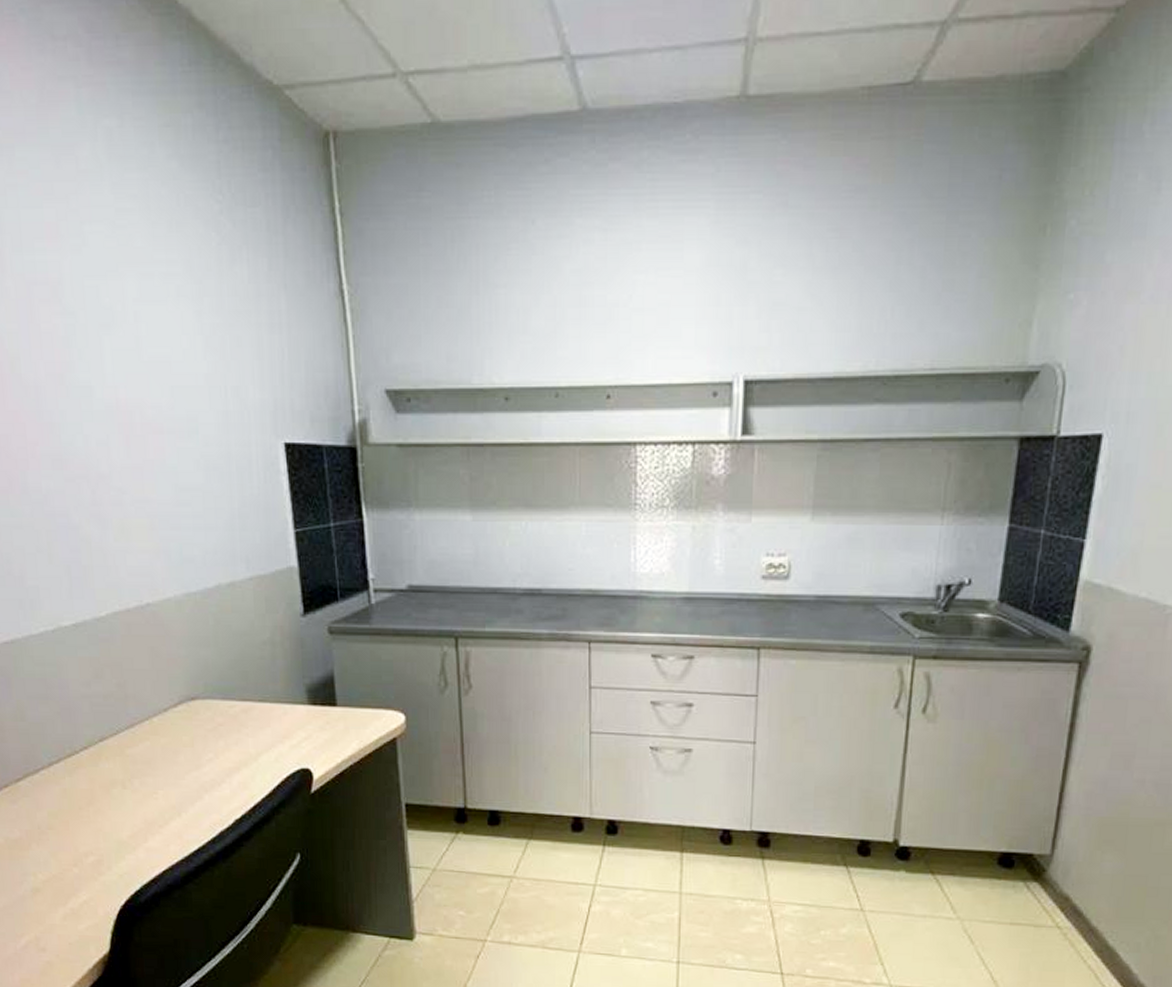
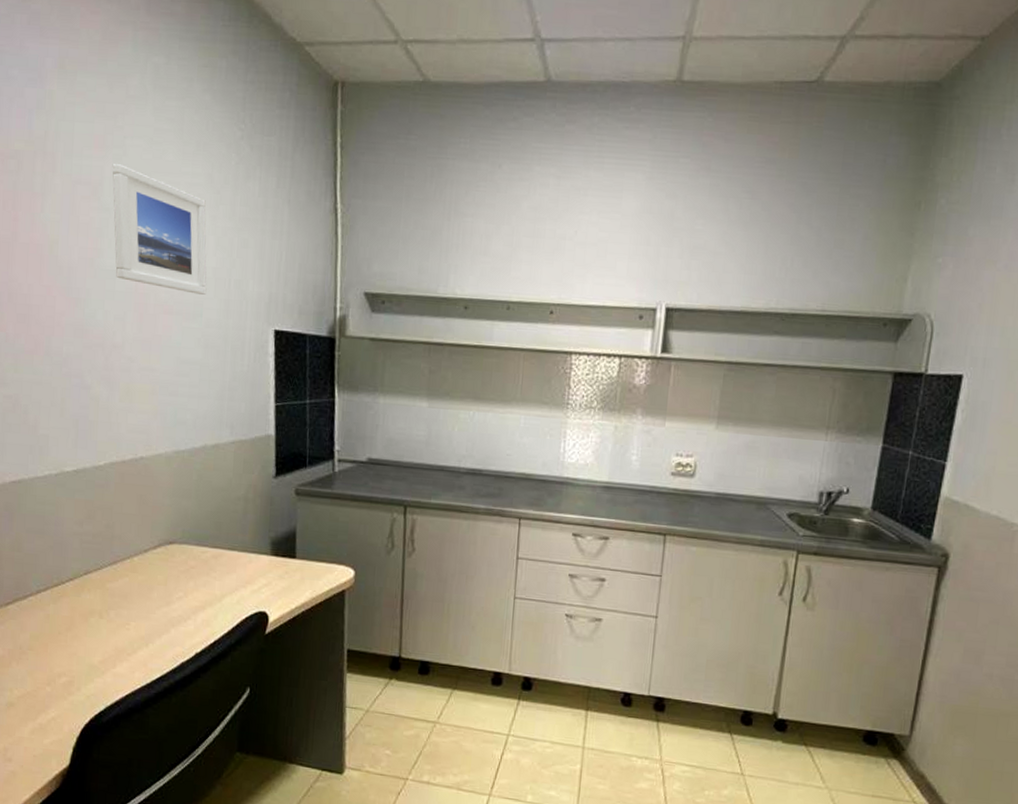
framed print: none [71,257,200,407] -> present [112,164,207,295]

